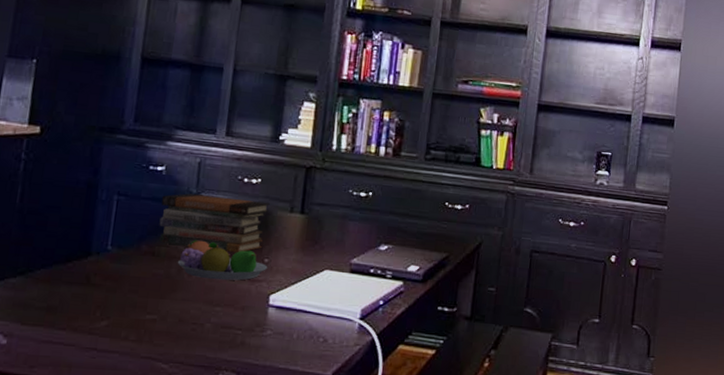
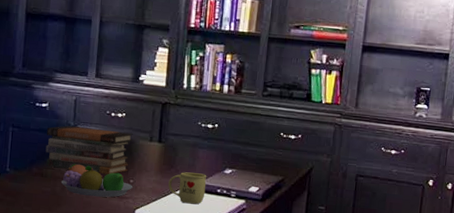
mug: none [311,249,358,288] -> present [168,172,207,205]

